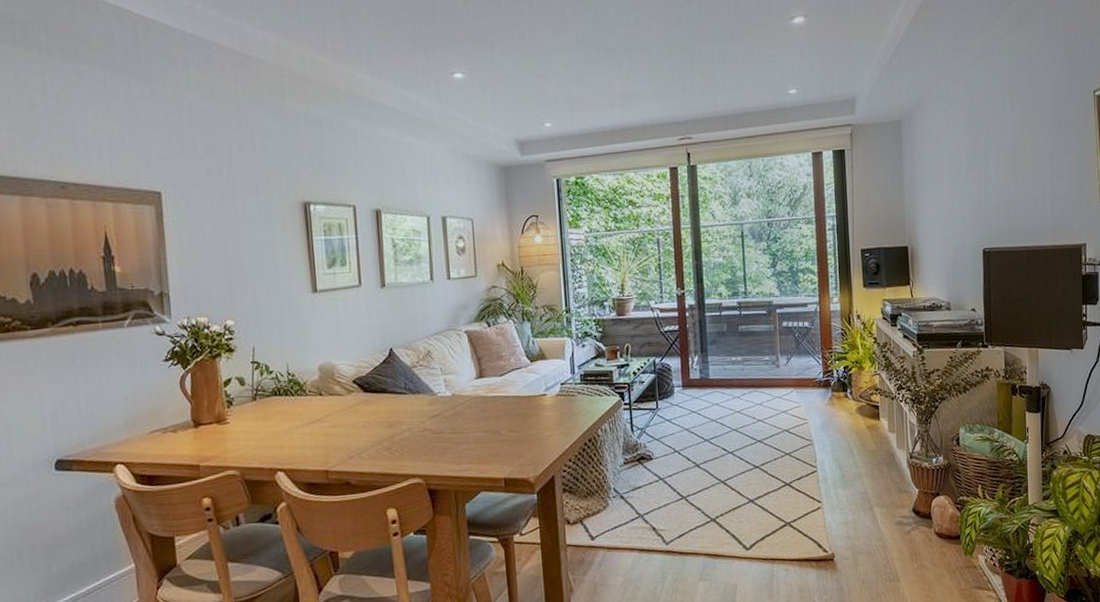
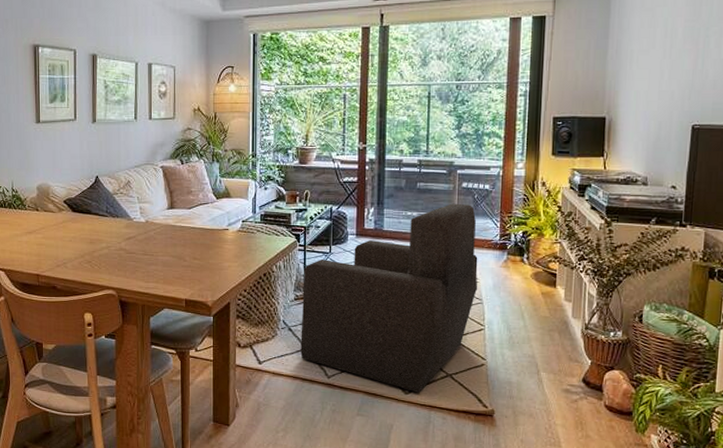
armchair: none [630,343,807,547] -> present [300,203,478,393]

